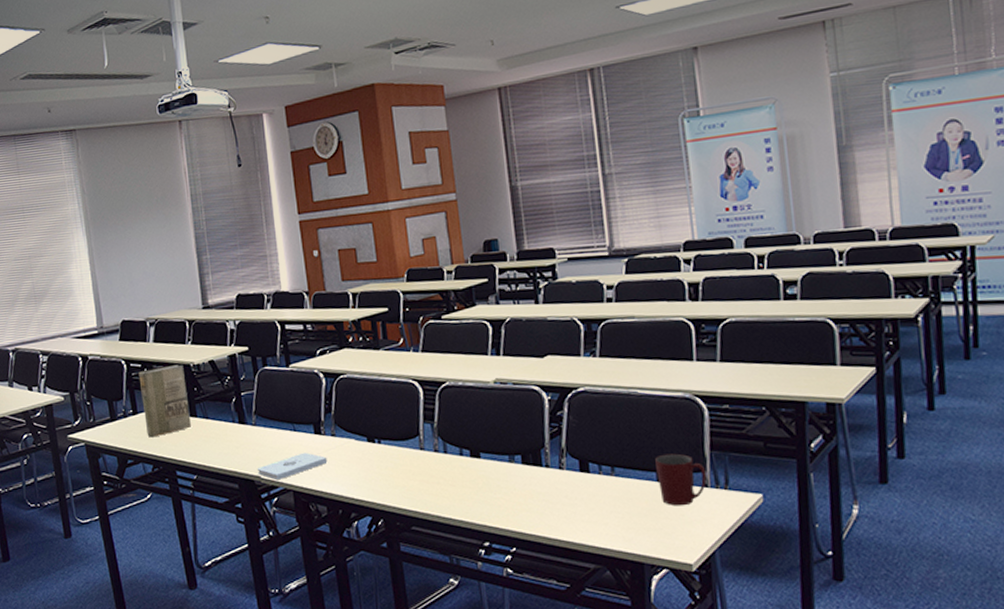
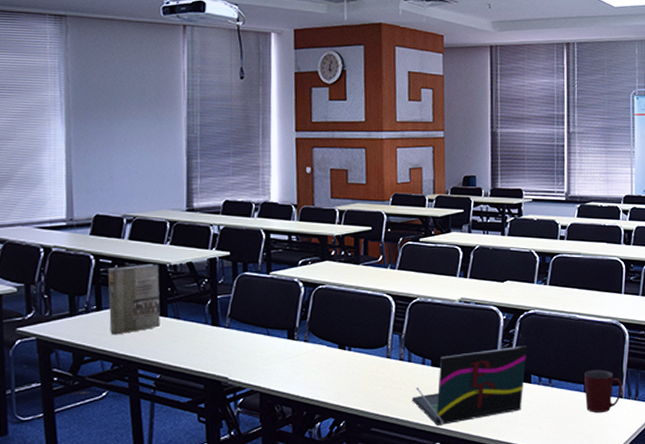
notepad: present [258,452,328,481] -> none [226,356,298,382]
laptop: none [452,429,582,523] -> present [411,345,528,425]

